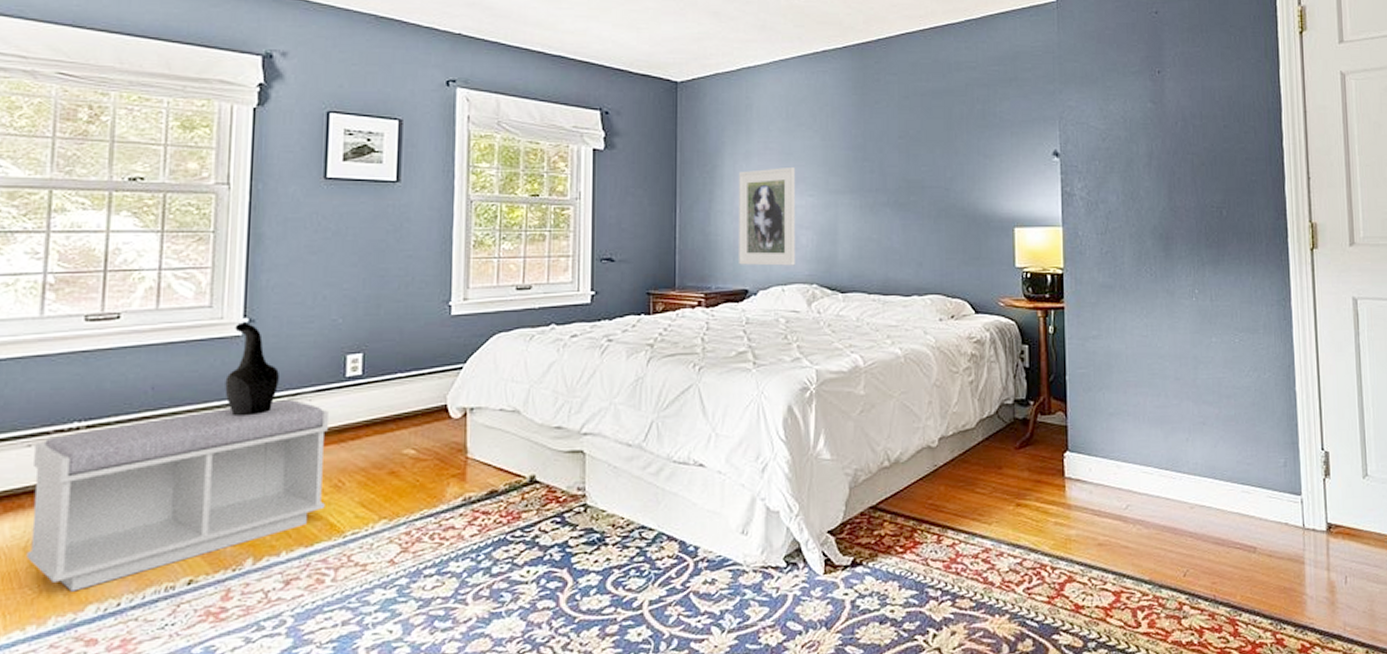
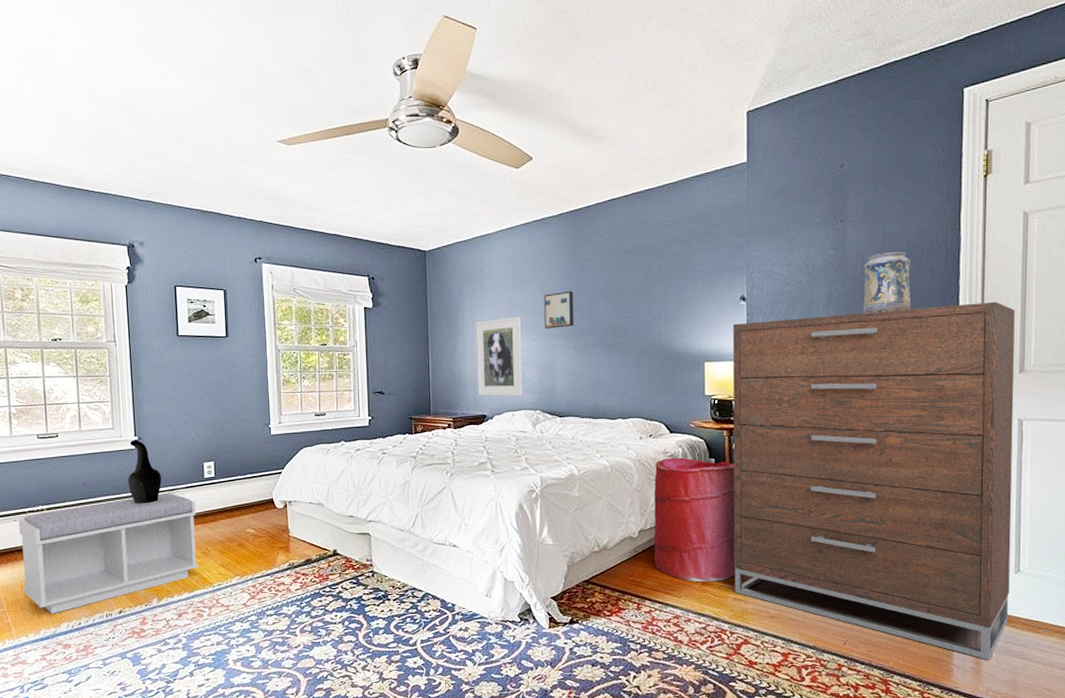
wall art: none [824,137,861,182] -> present [544,290,574,329]
laundry hamper: none [957,344,1056,503] -> present [653,457,736,582]
dresser: none [1046,166,1360,587] -> present [733,301,1015,660]
decorative vase: none [1184,109,1235,176] -> present [863,252,911,314]

